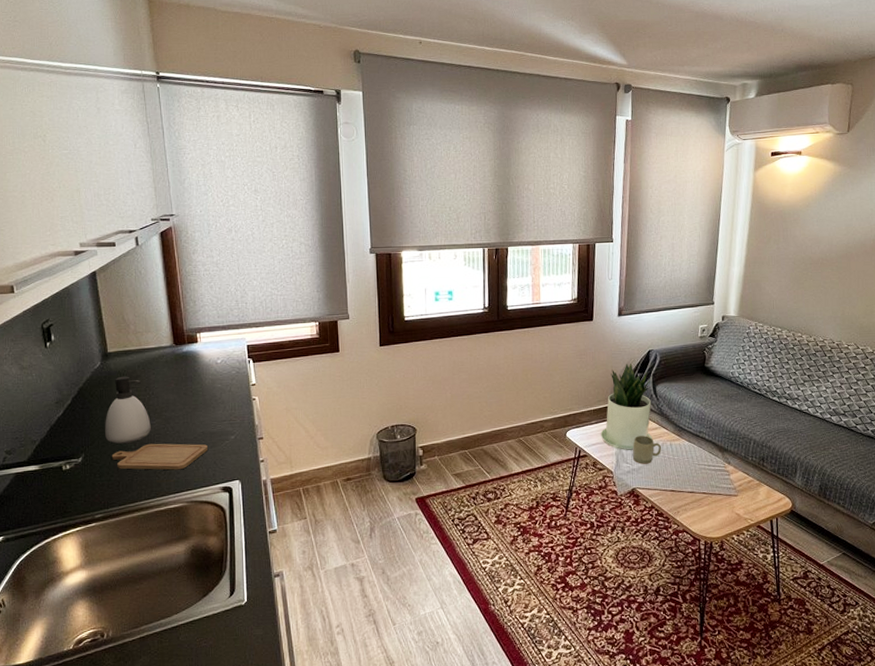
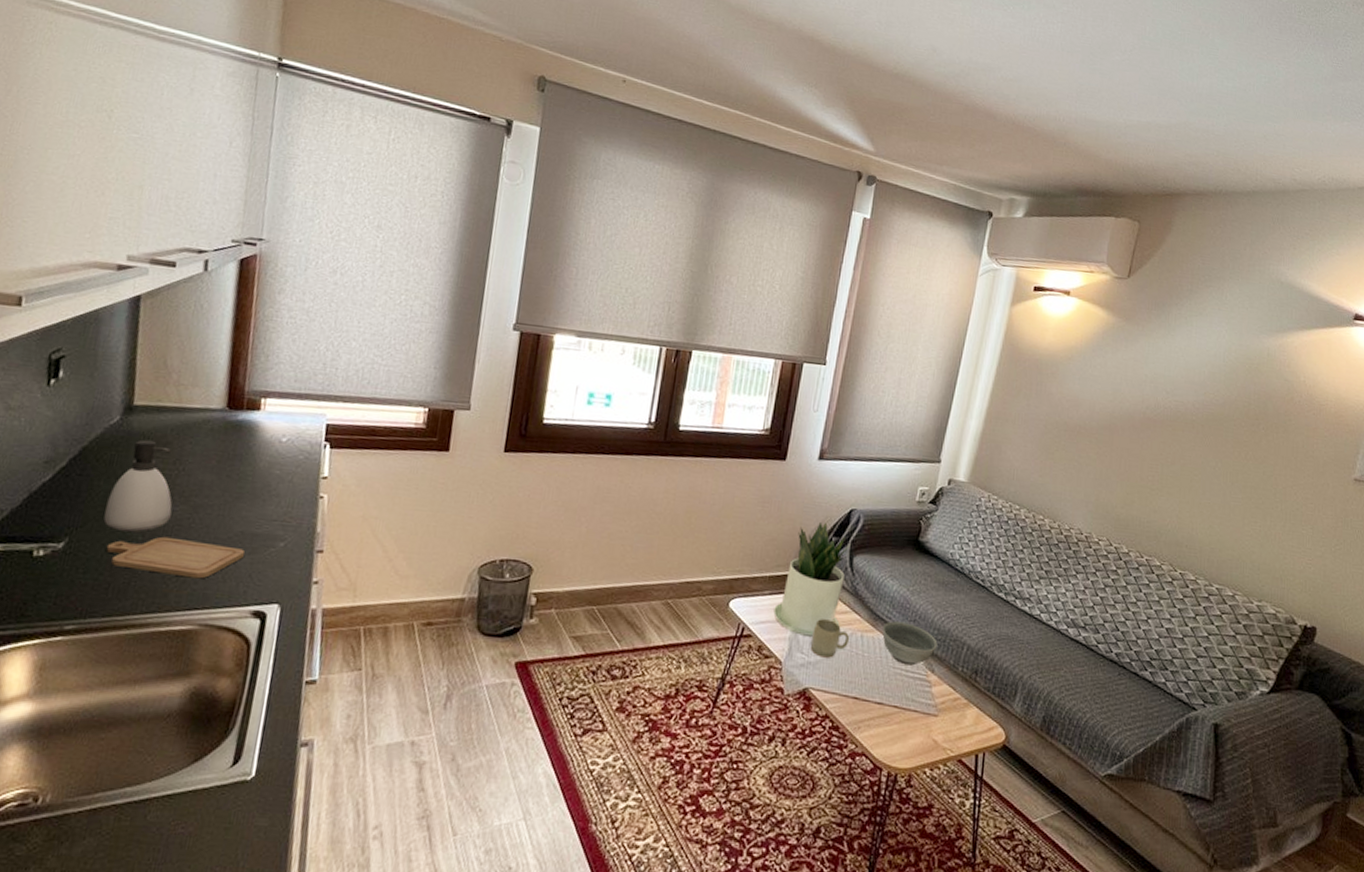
bowl: none [686,430,730,461] -> present [882,621,938,666]

